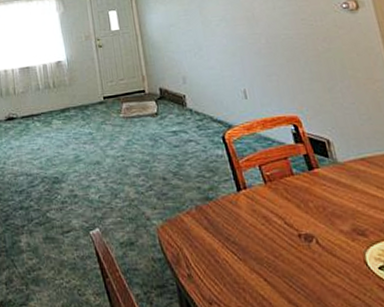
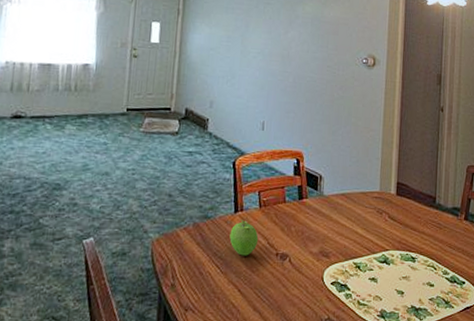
fruit: none [238,199,274,240] -> present [229,220,259,256]

